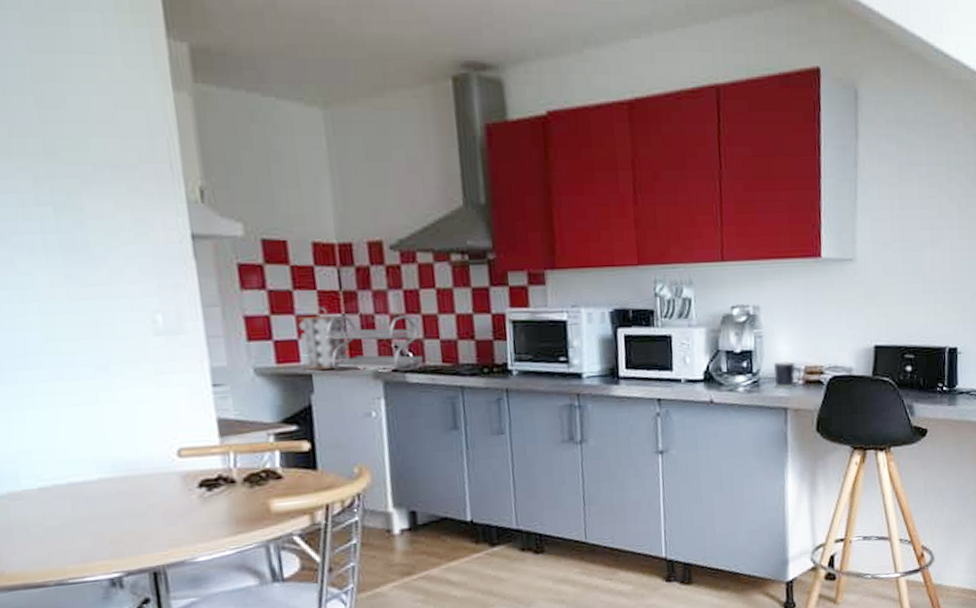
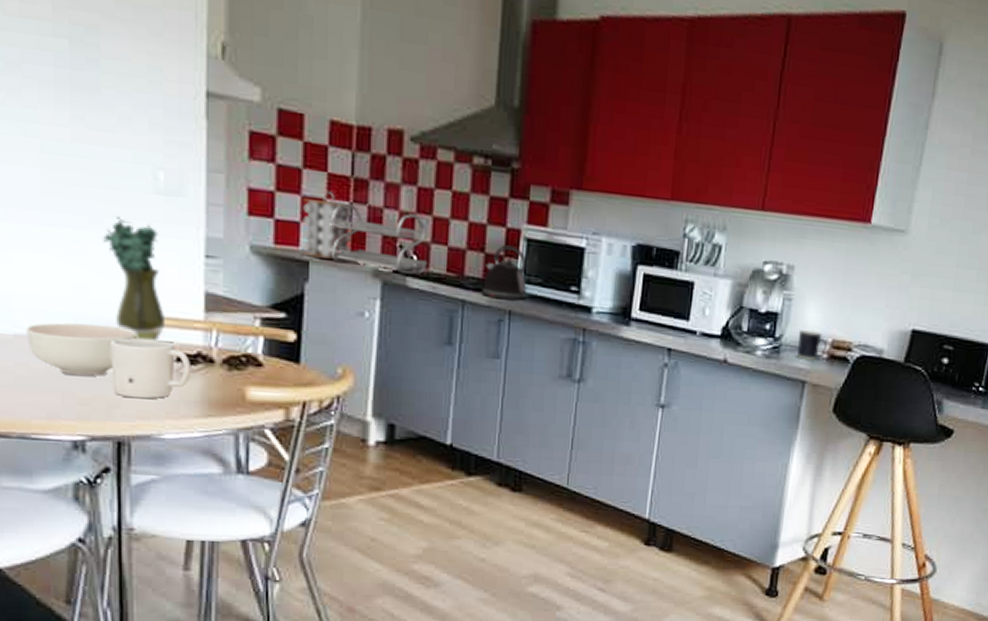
bowl: none [48,464,158,518] -> present [25,322,137,377]
vase: none [112,361,184,474] -> present [103,215,166,342]
mug: none [133,470,215,530] -> present [111,338,190,399]
kettle: none [477,329,520,381] -> present [482,245,528,302]

